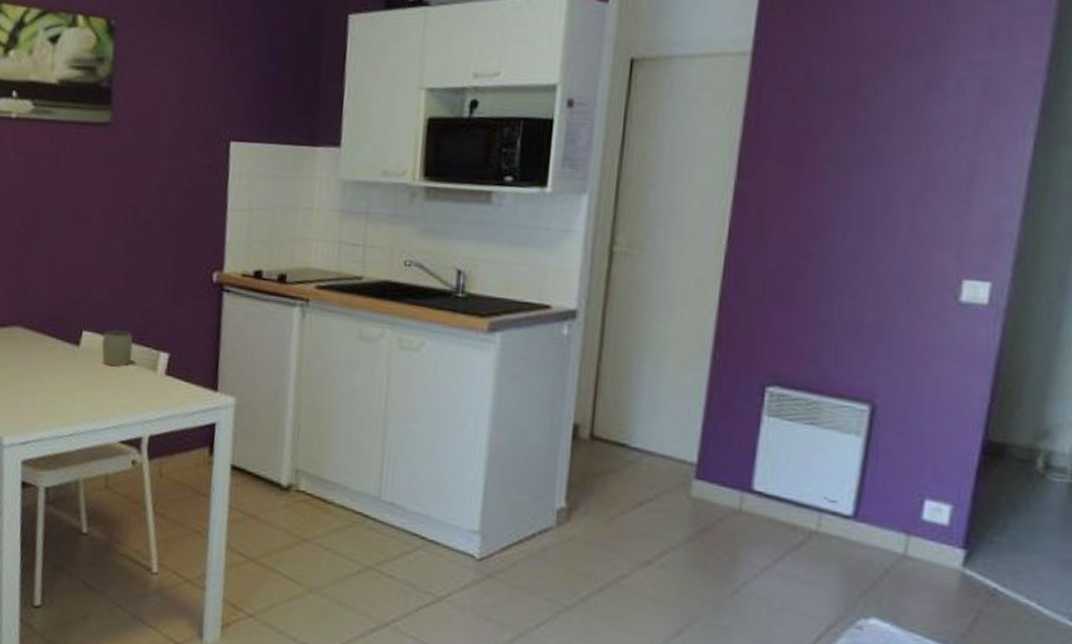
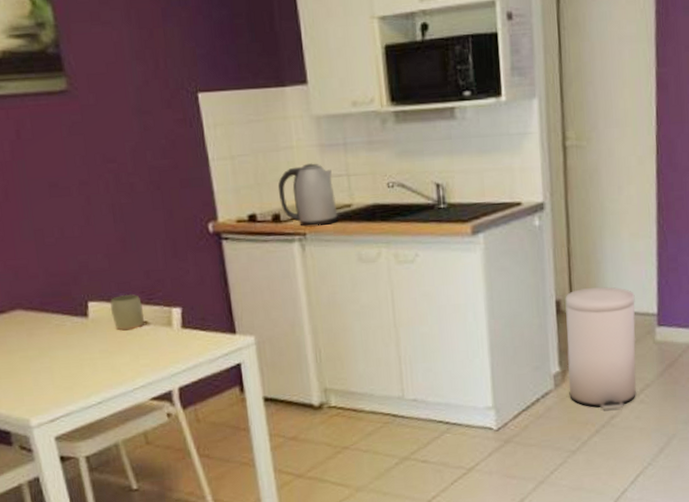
kettle: none [289,227,348,295] -> present [277,163,339,228]
pedal bin: none [572,416,672,568] -> present [565,286,637,409]

